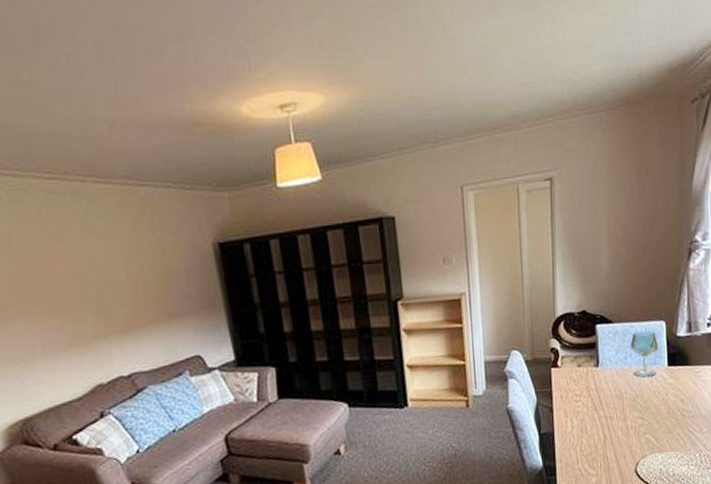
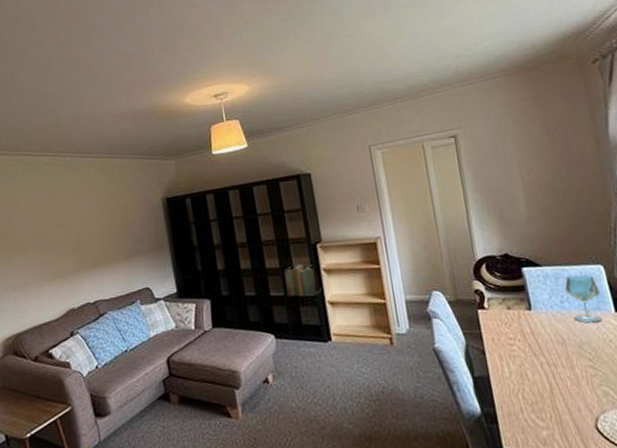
books: none [361,324,401,361] -> present [284,264,322,297]

